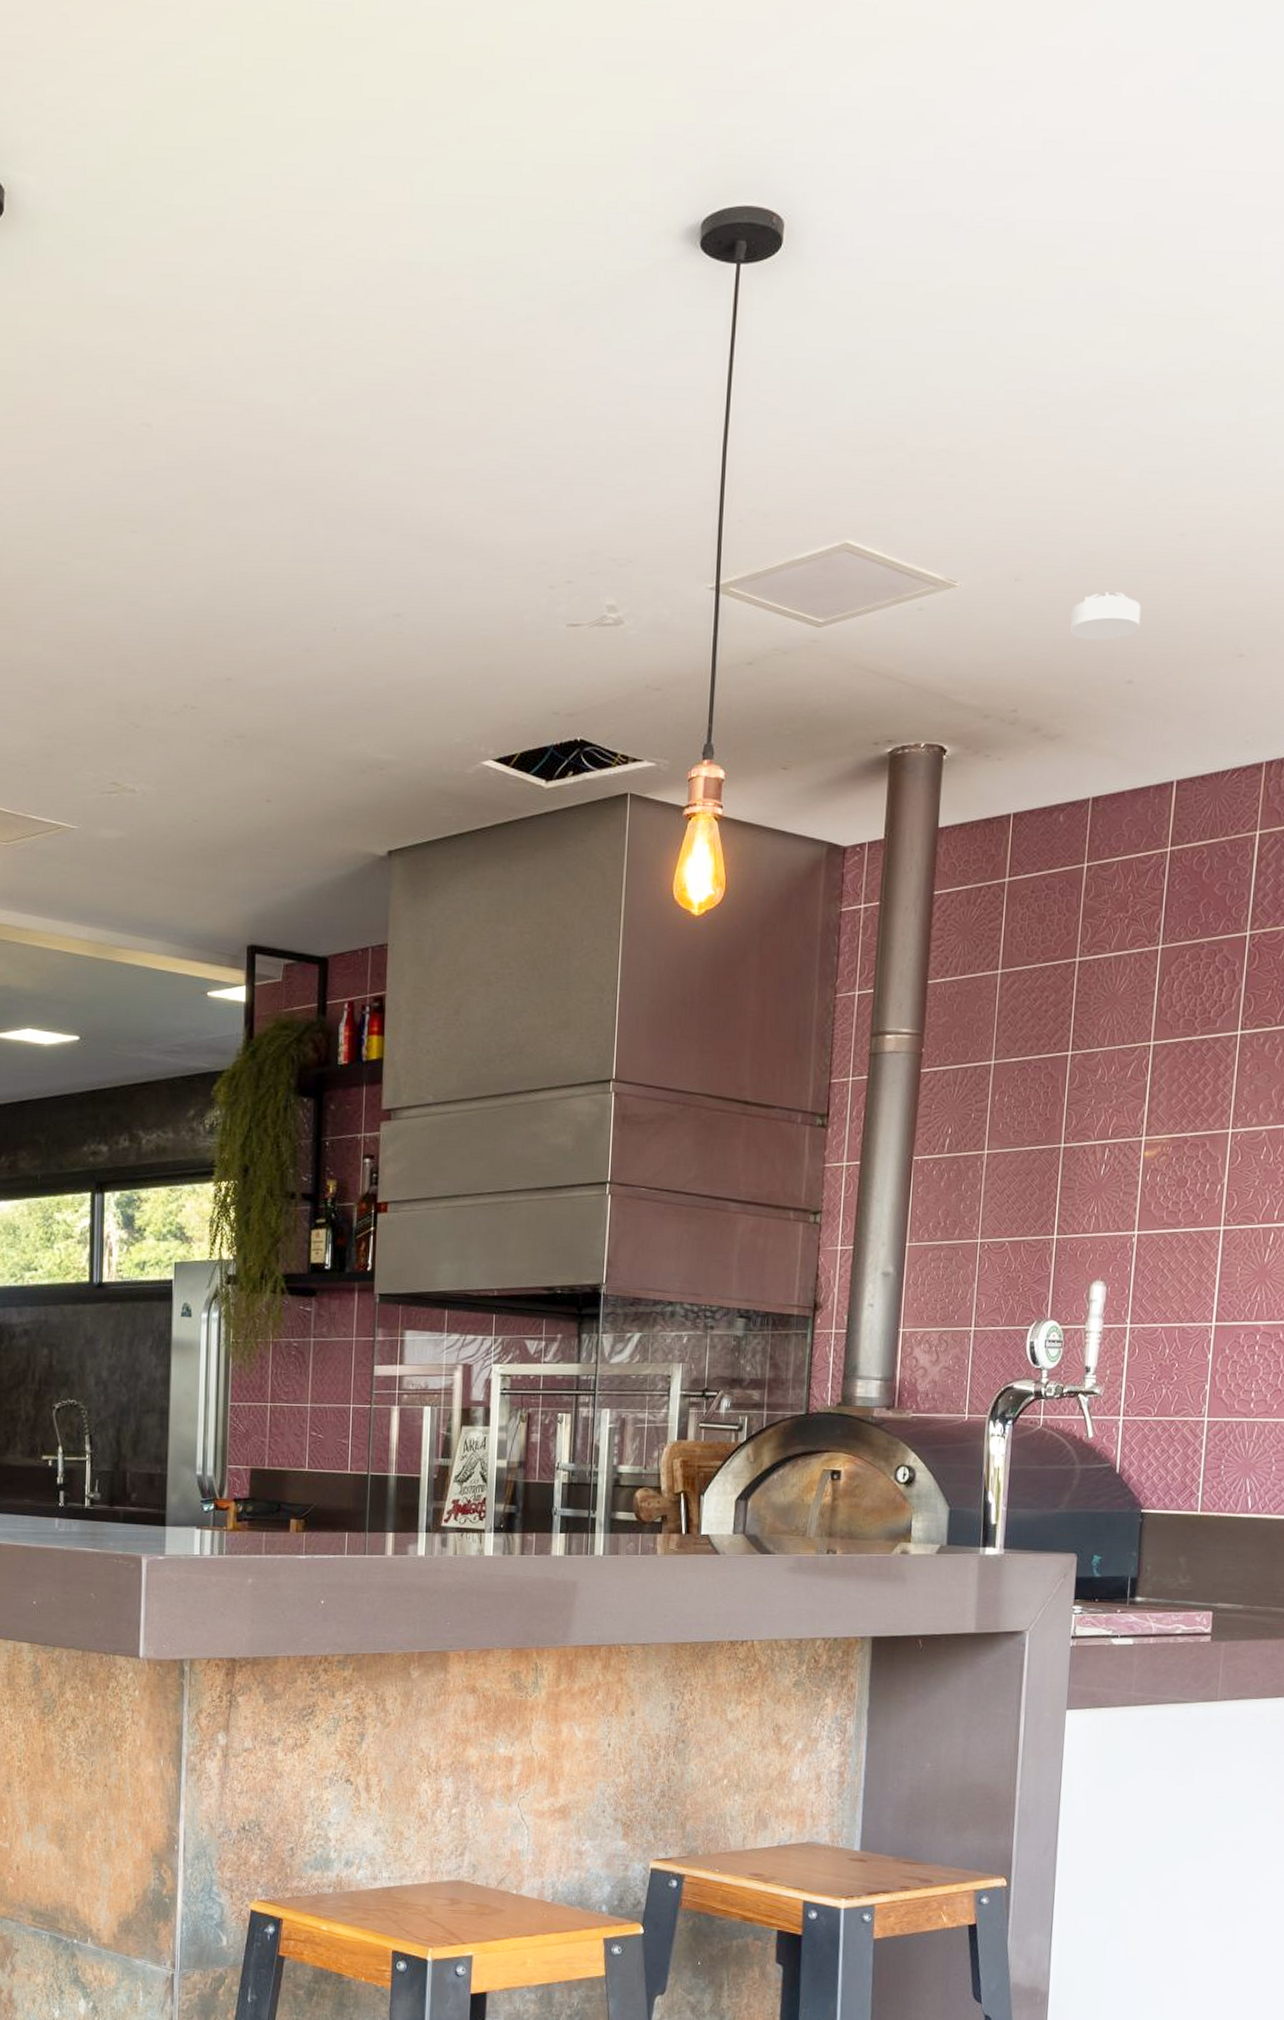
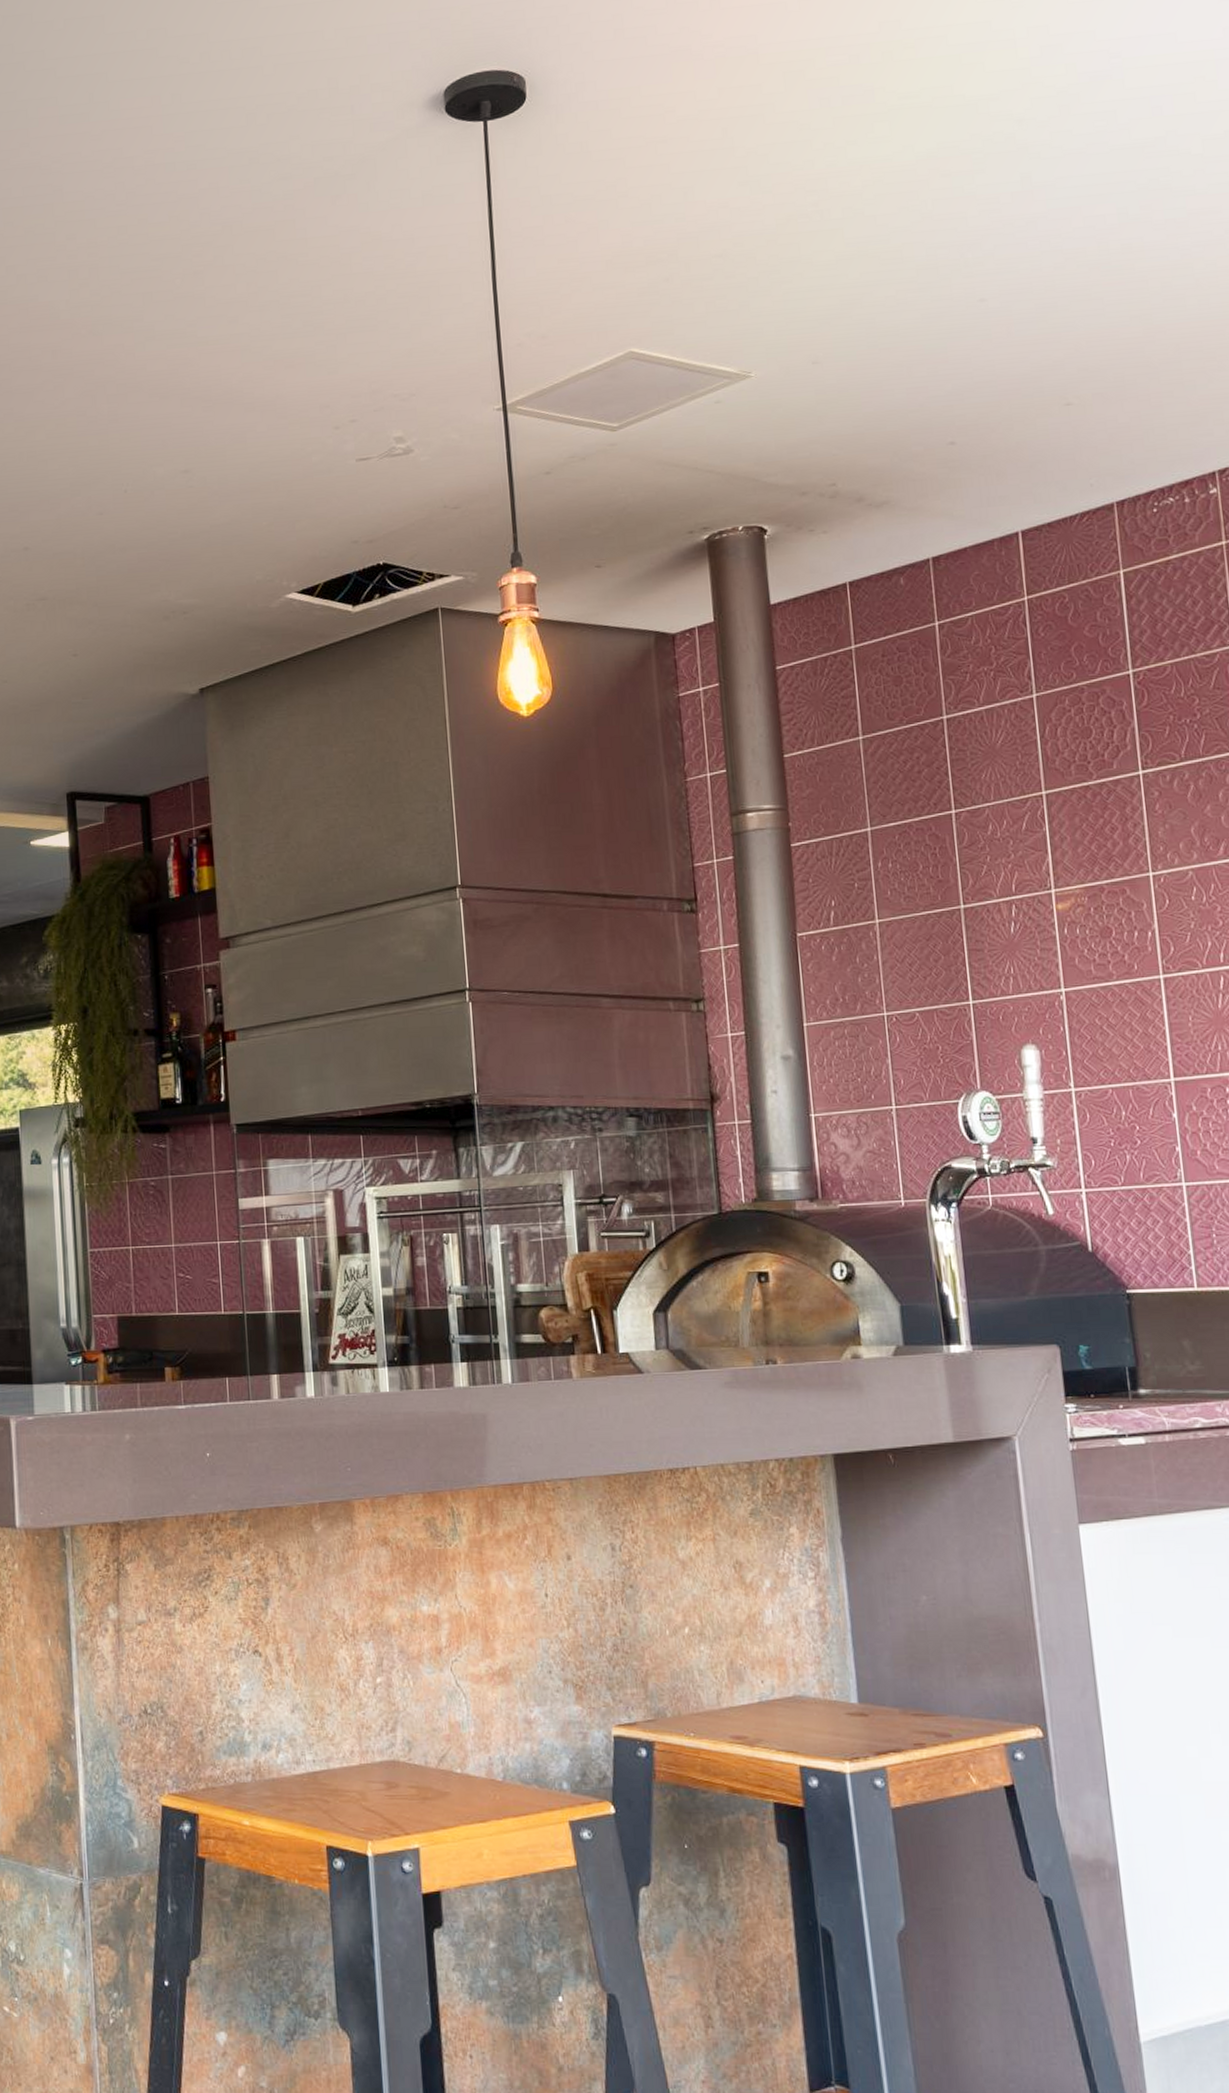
smoke detector: present [1069,592,1141,640] -> none [876,361,953,410]

